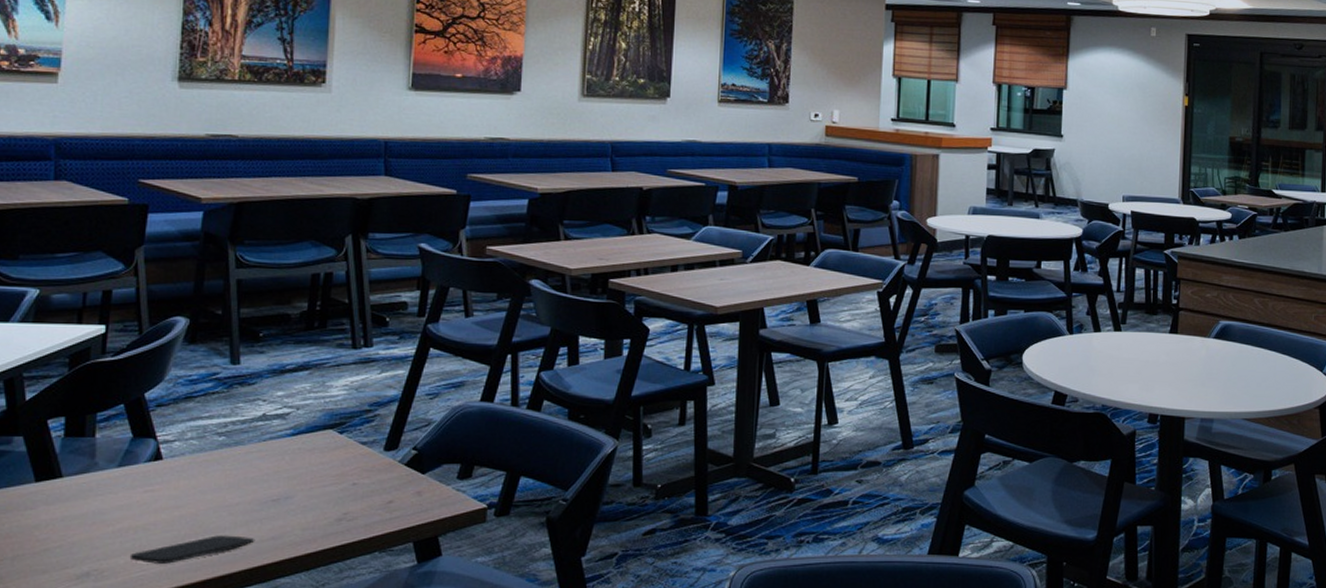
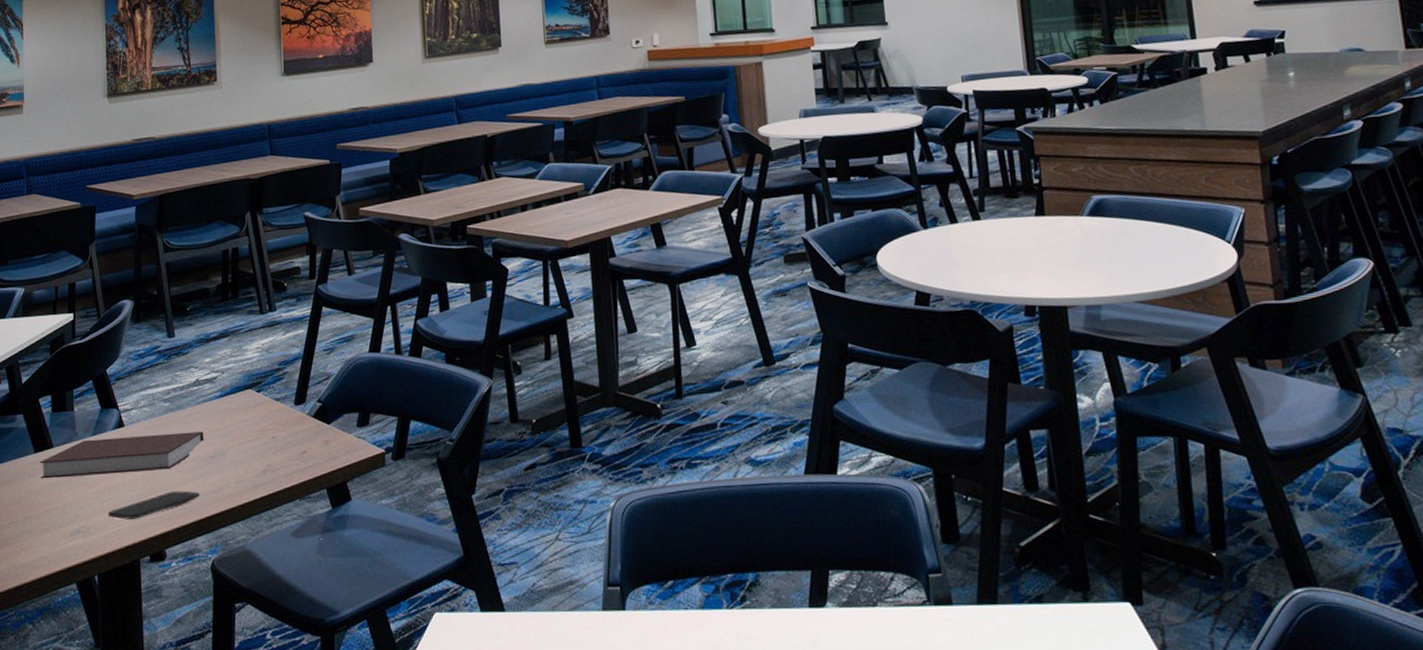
notebook: none [40,471,266,513] -> present [39,431,204,479]

